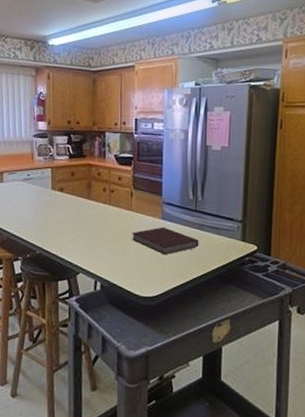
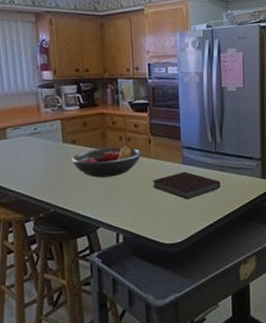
fruit bowl: none [58,196,124,226] -> present [71,145,142,178]

